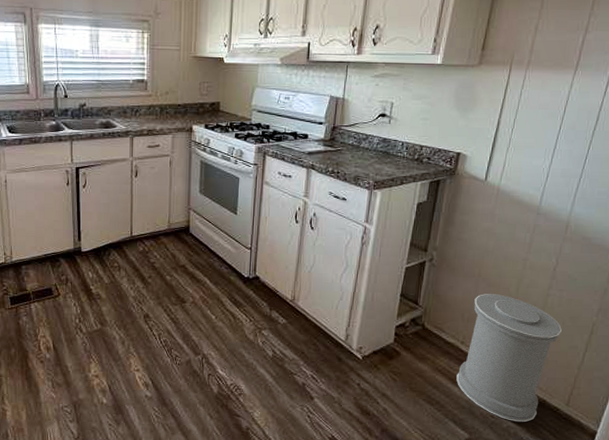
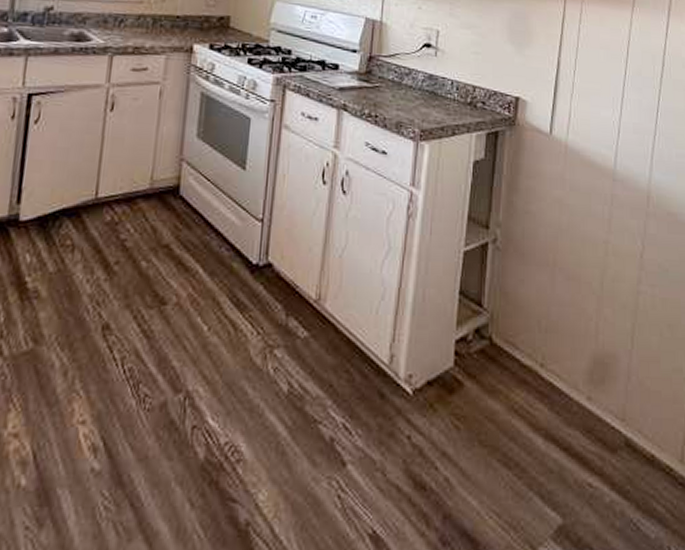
trash can: present [456,294,562,422] -> none [538,290,660,492]

